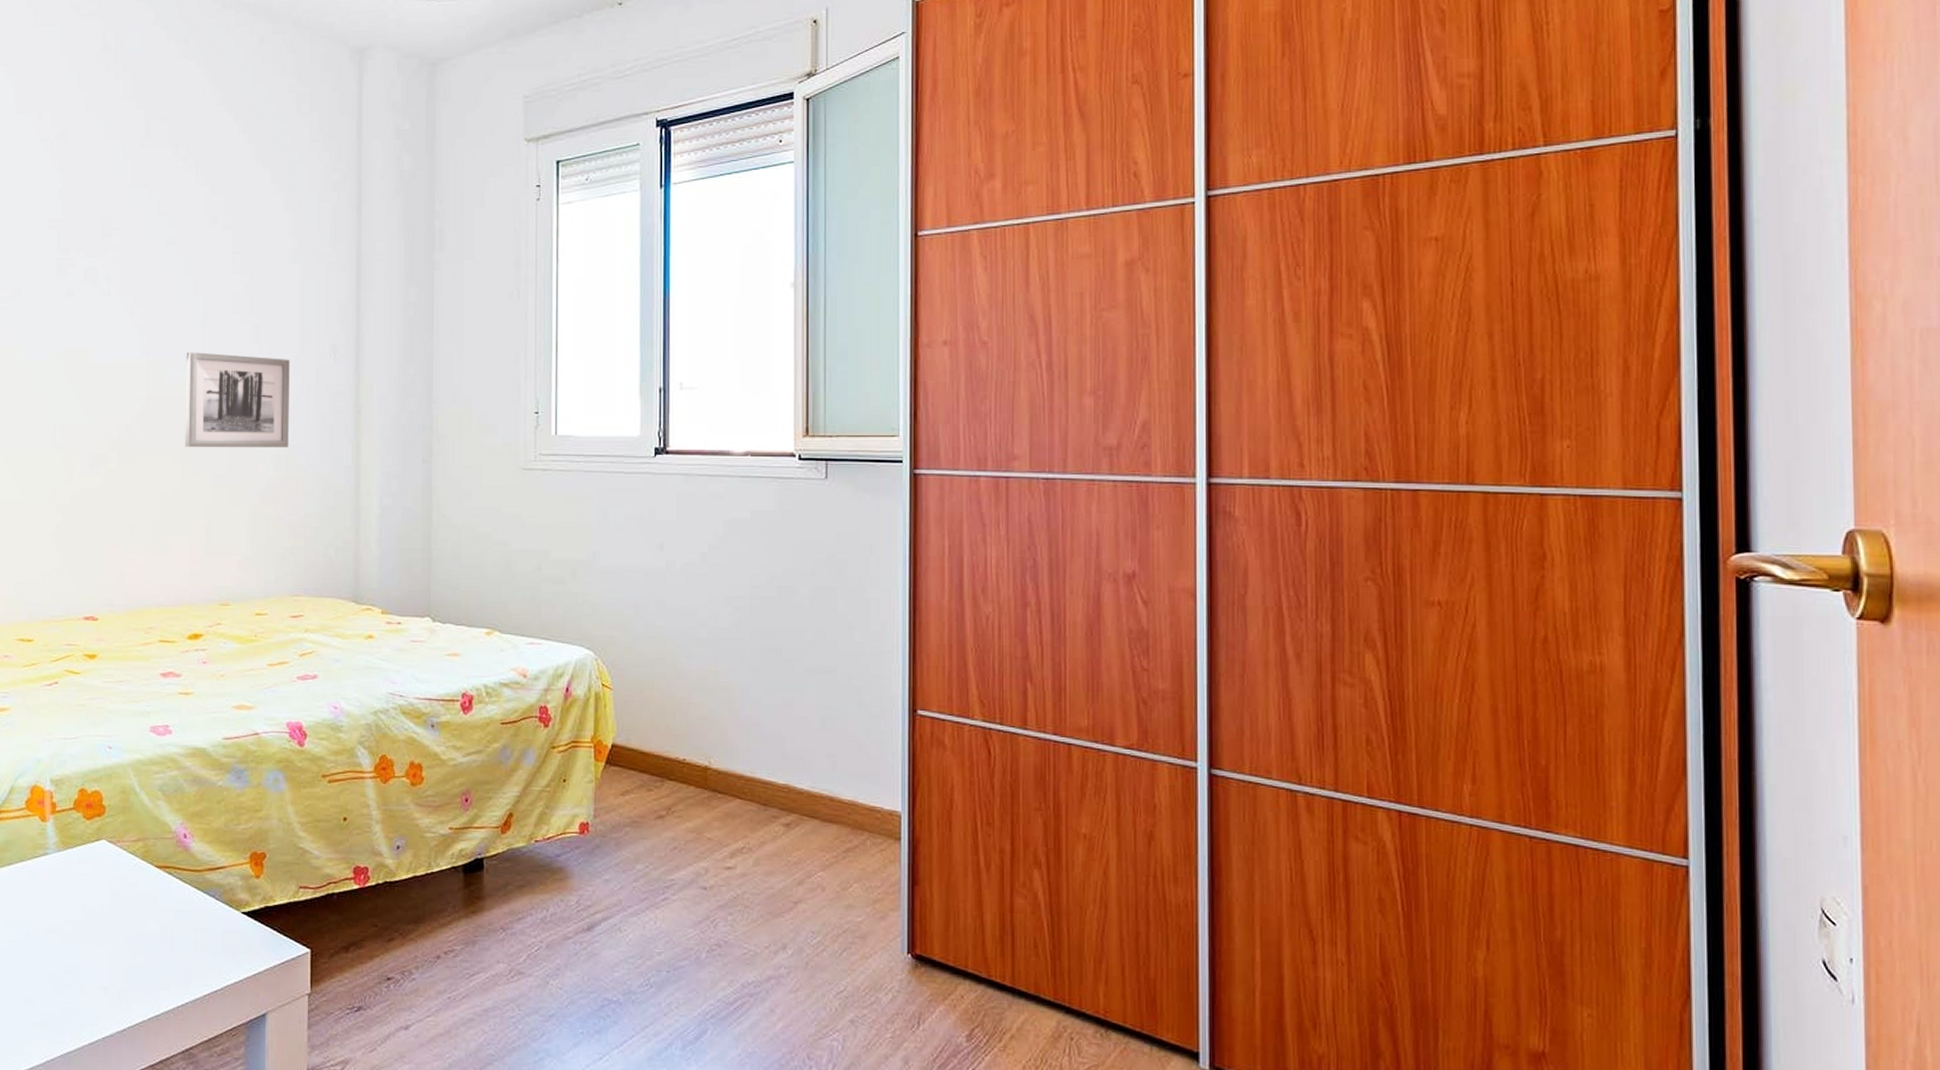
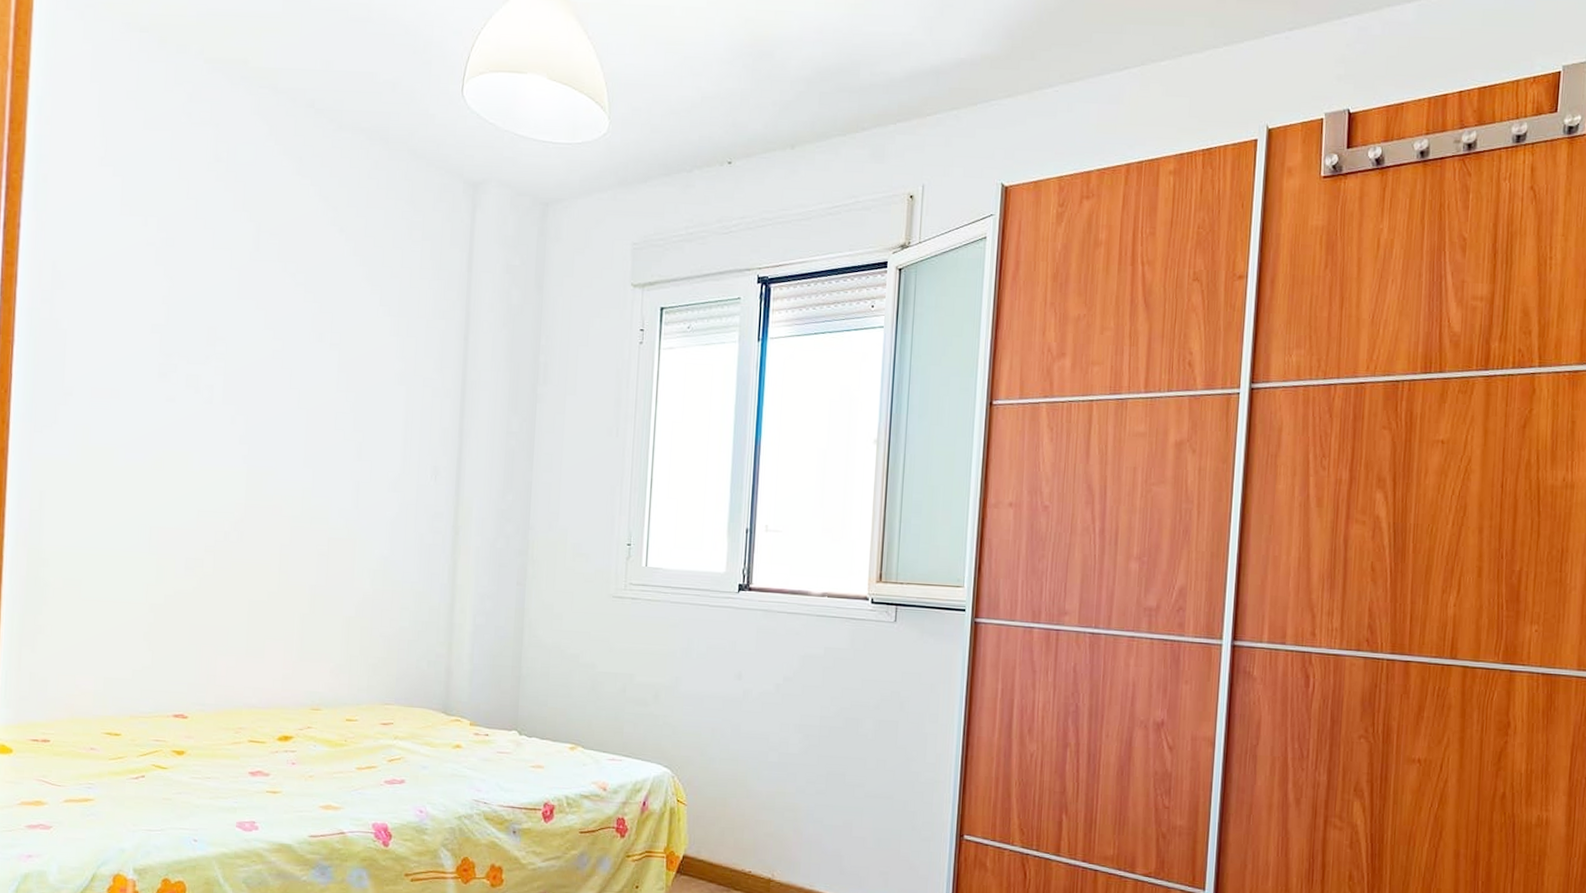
wall art: present [185,352,290,448] -> none [282,464,391,563]

